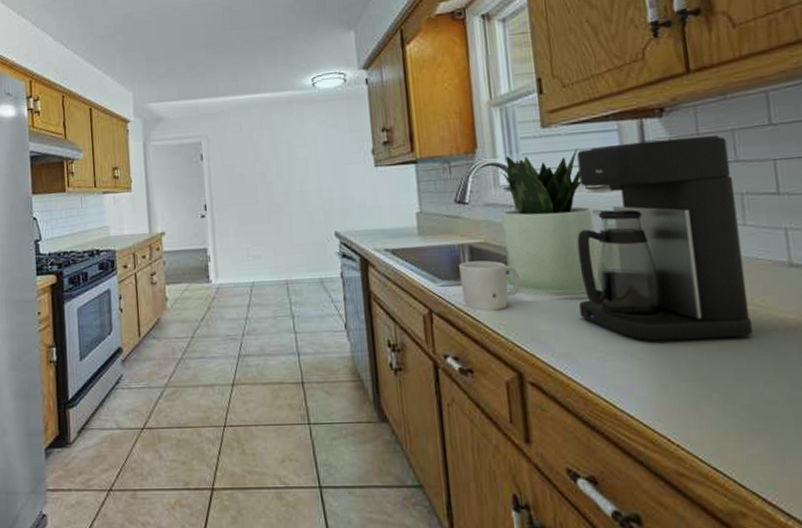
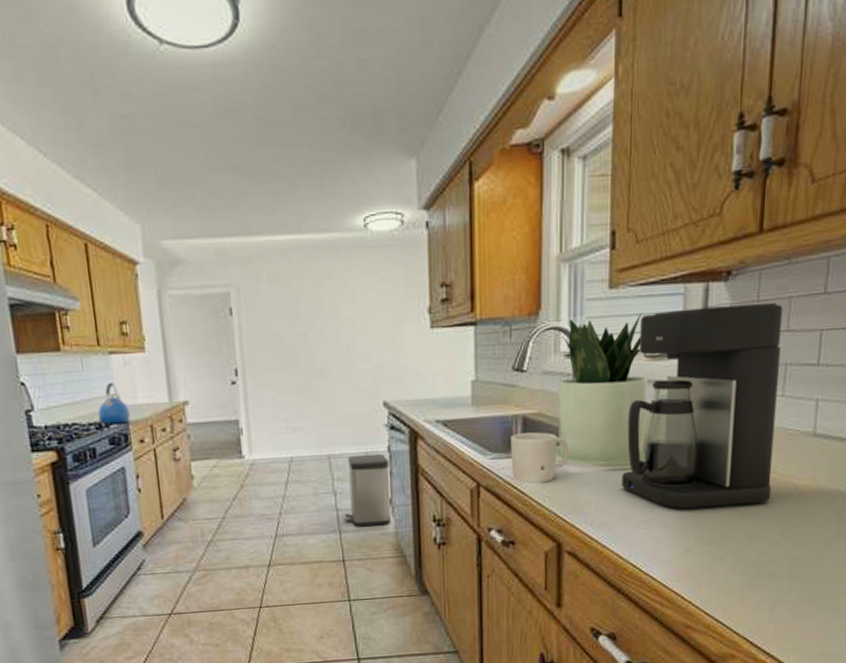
kettle: none [91,217,117,252] -> present [97,383,130,425]
pedal bin: none [300,279,346,350] -> present [342,453,391,527]

